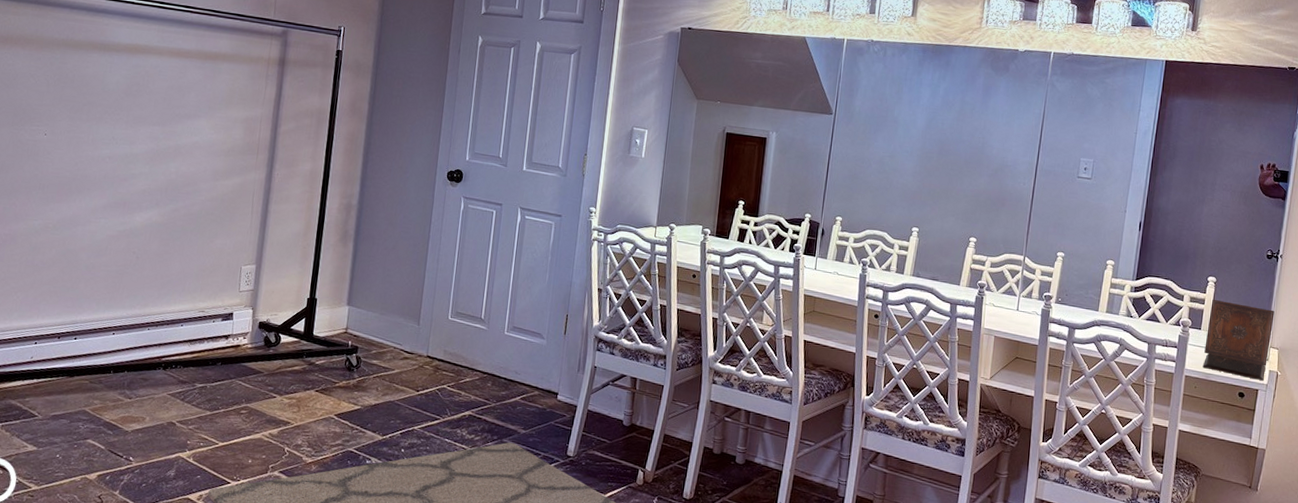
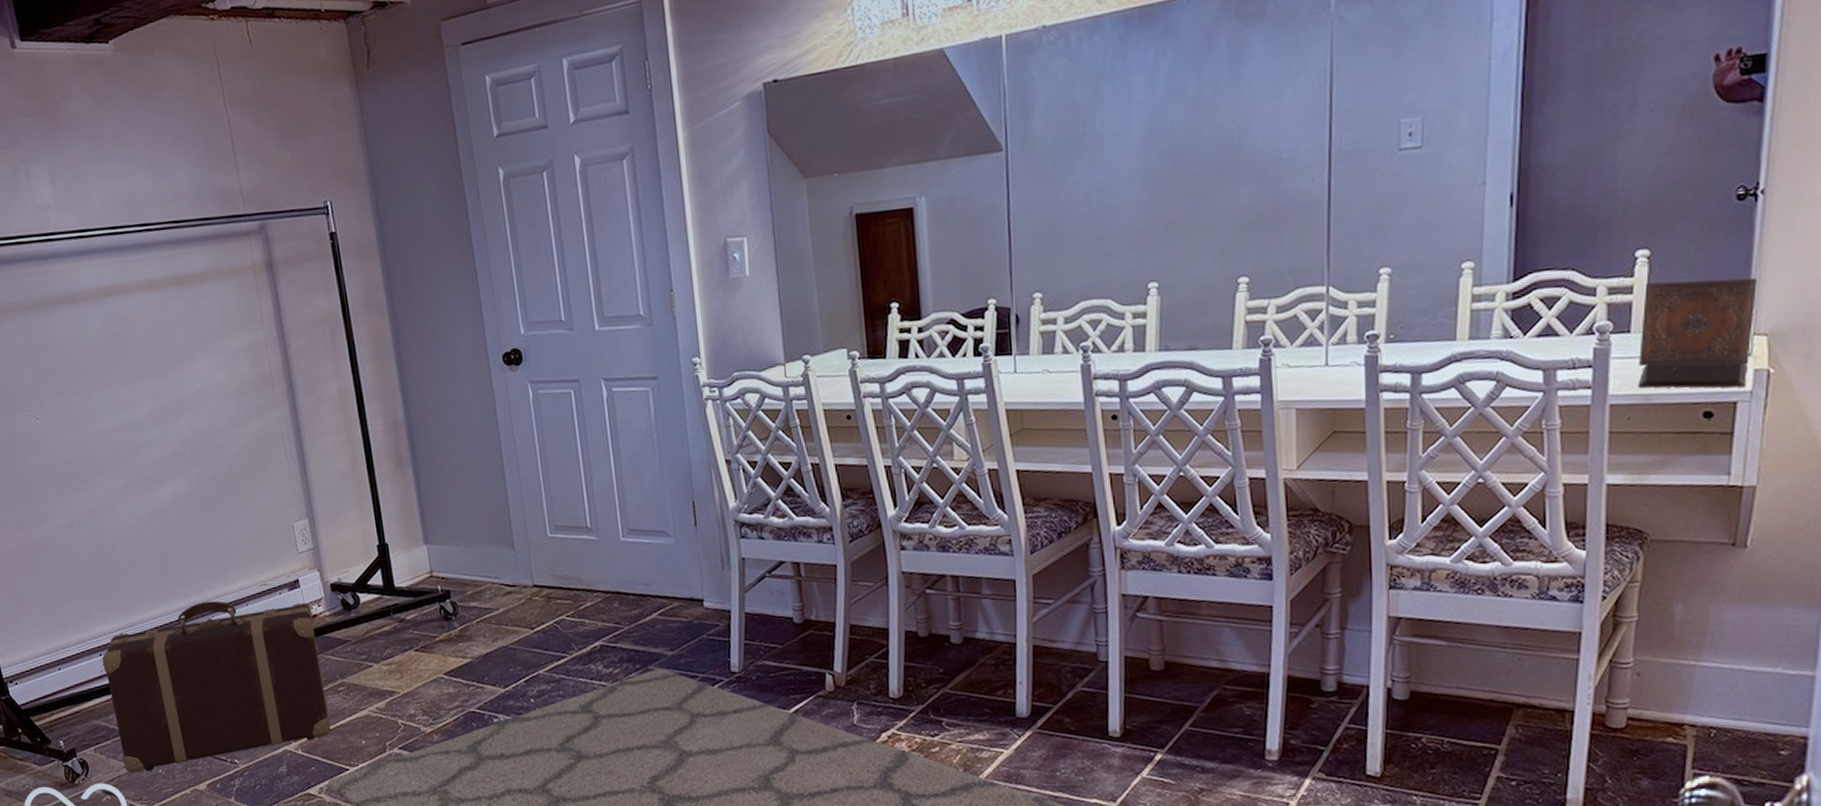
suitcase: none [24,315,237,455] -> present [102,601,332,773]

